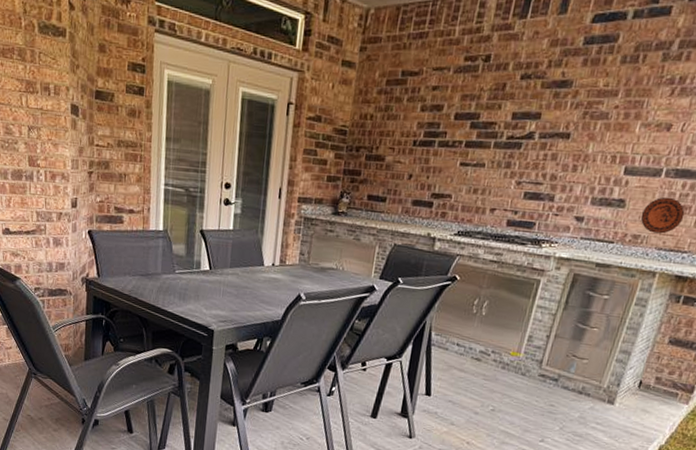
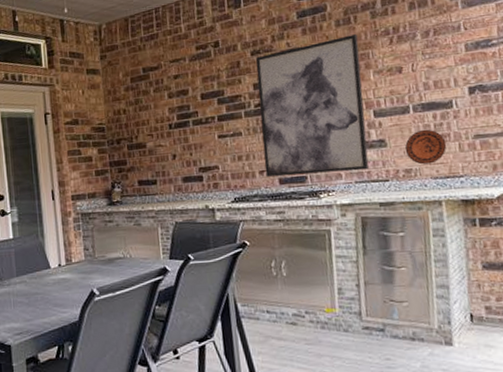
wall art: none [496,76,640,228] -> present [255,34,369,177]

